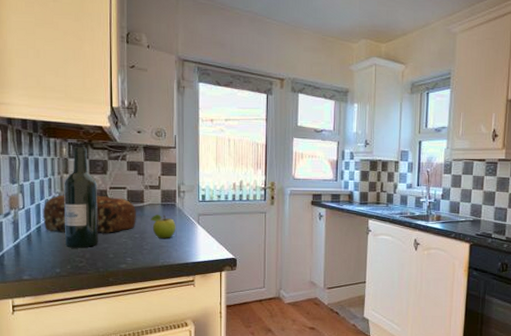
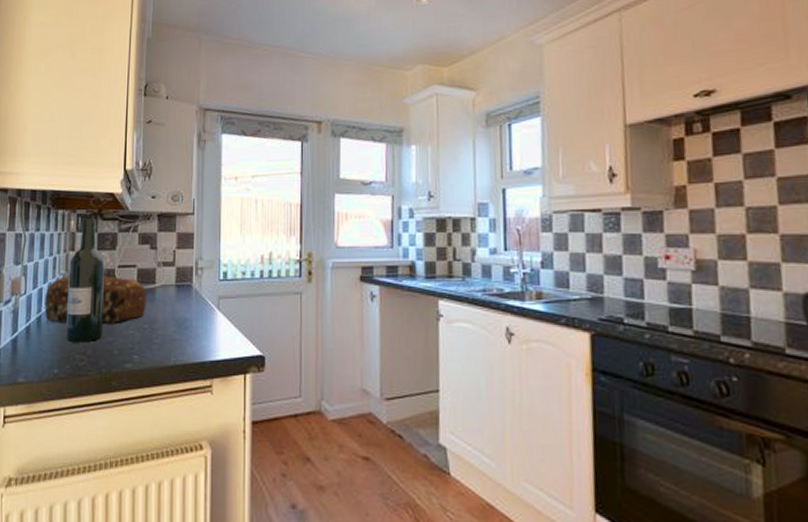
fruit: present [151,215,176,238] -> none [163,299,192,329]

